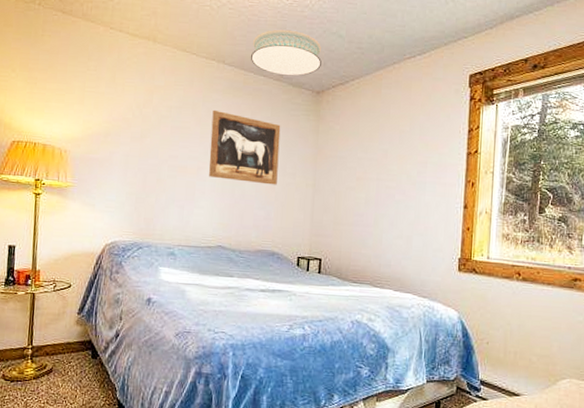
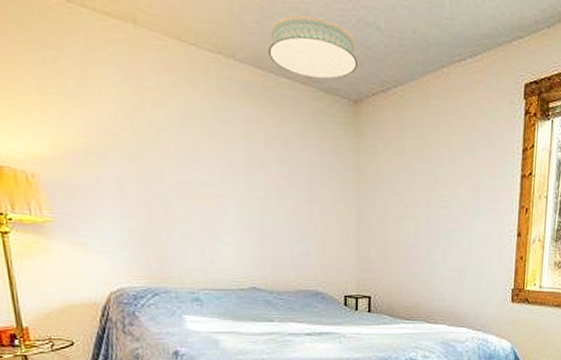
wall art: present [209,109,281,185] -> none [227,121,315,215]

